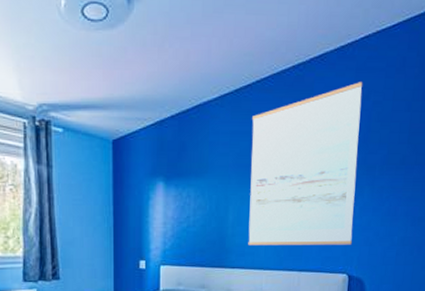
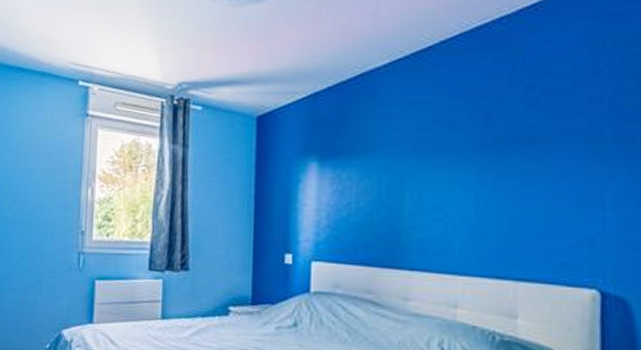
wall art: present [248,82,363,246] -> none [433,31,604,248]

